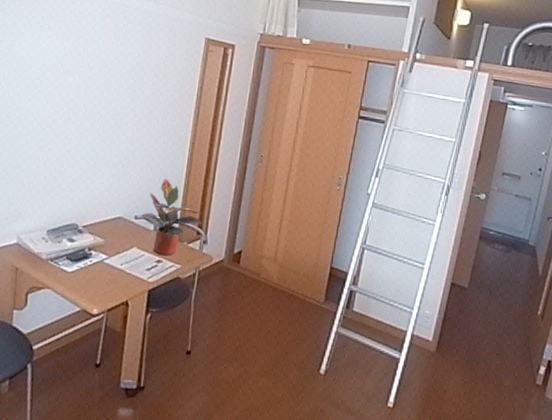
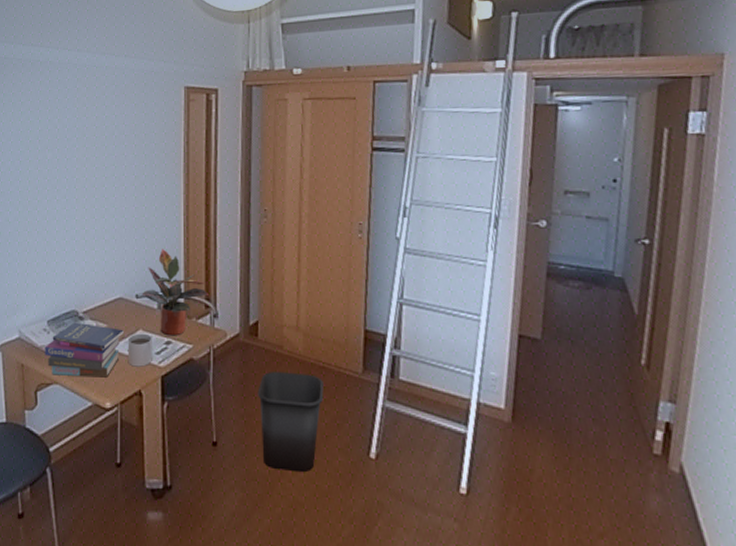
books: none [40,234,119,287] -> present [45,322,124,378]
mug: none [119,250,145,281] -> present [127,333,152,367]
waste bin: none [229,294,290,382] -> present [257,371,324,473]

